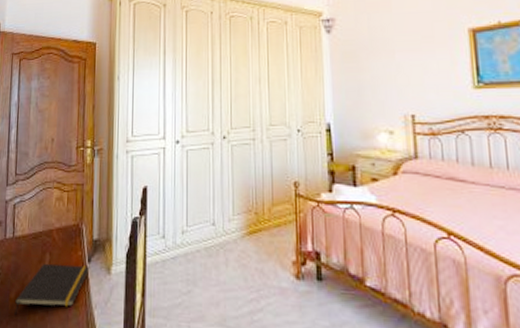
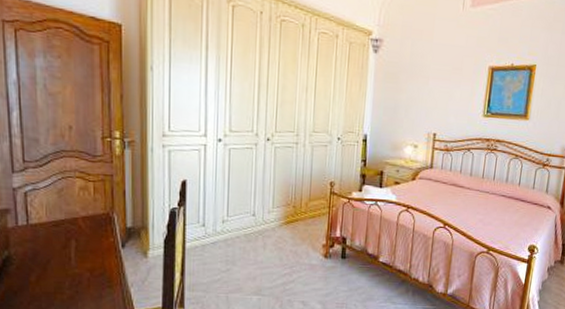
notepad: present [14,263,90,316] -> none [37,249,124,297]

